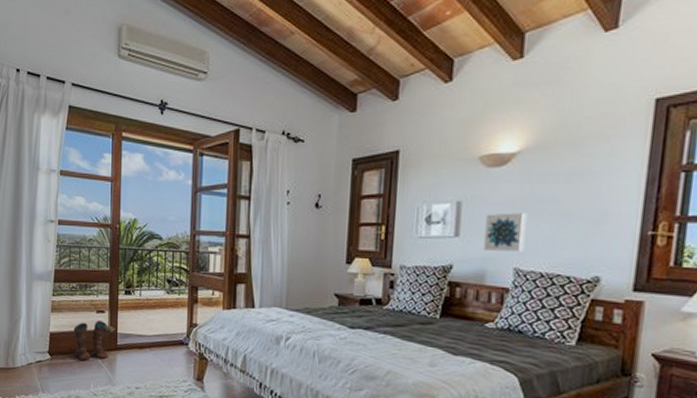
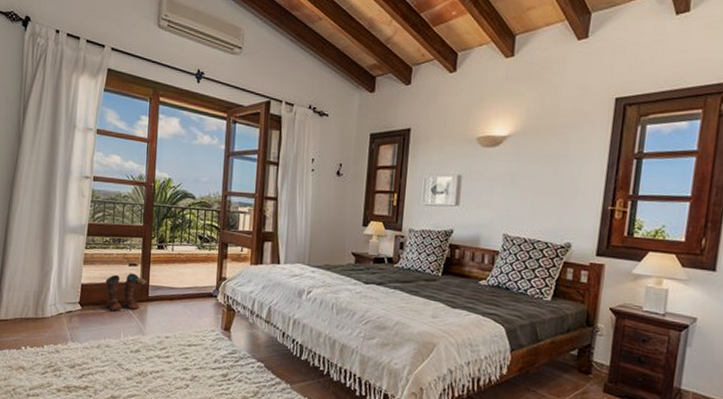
wall art: present [484,213,527,252] -> none [479,186,515,220]

